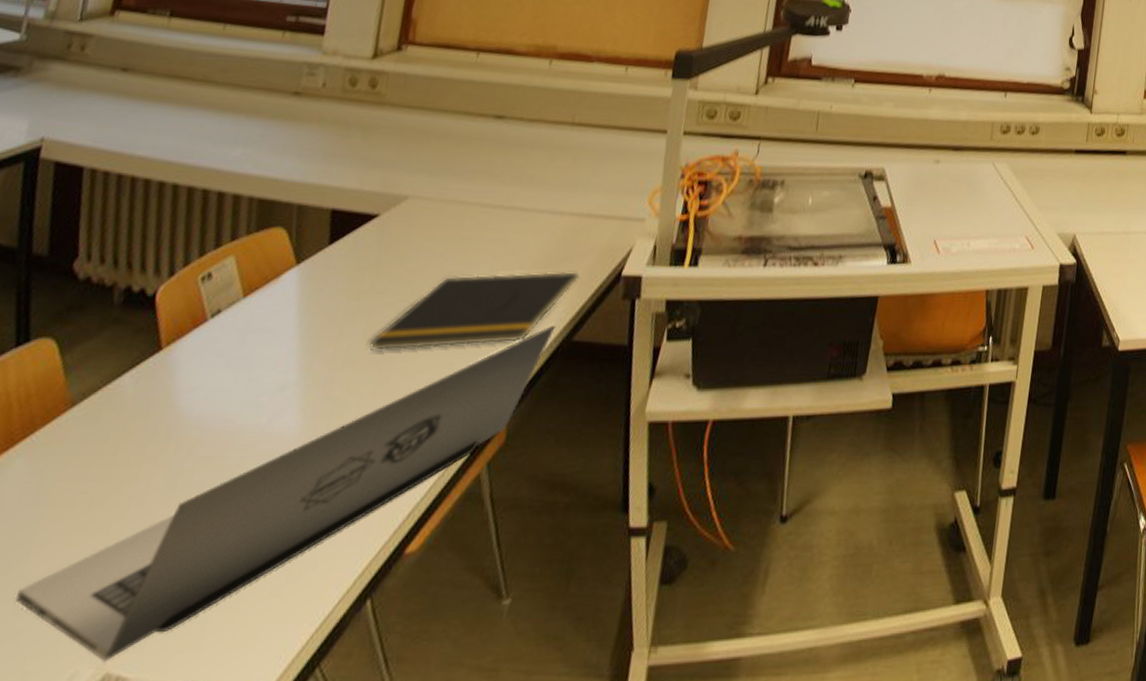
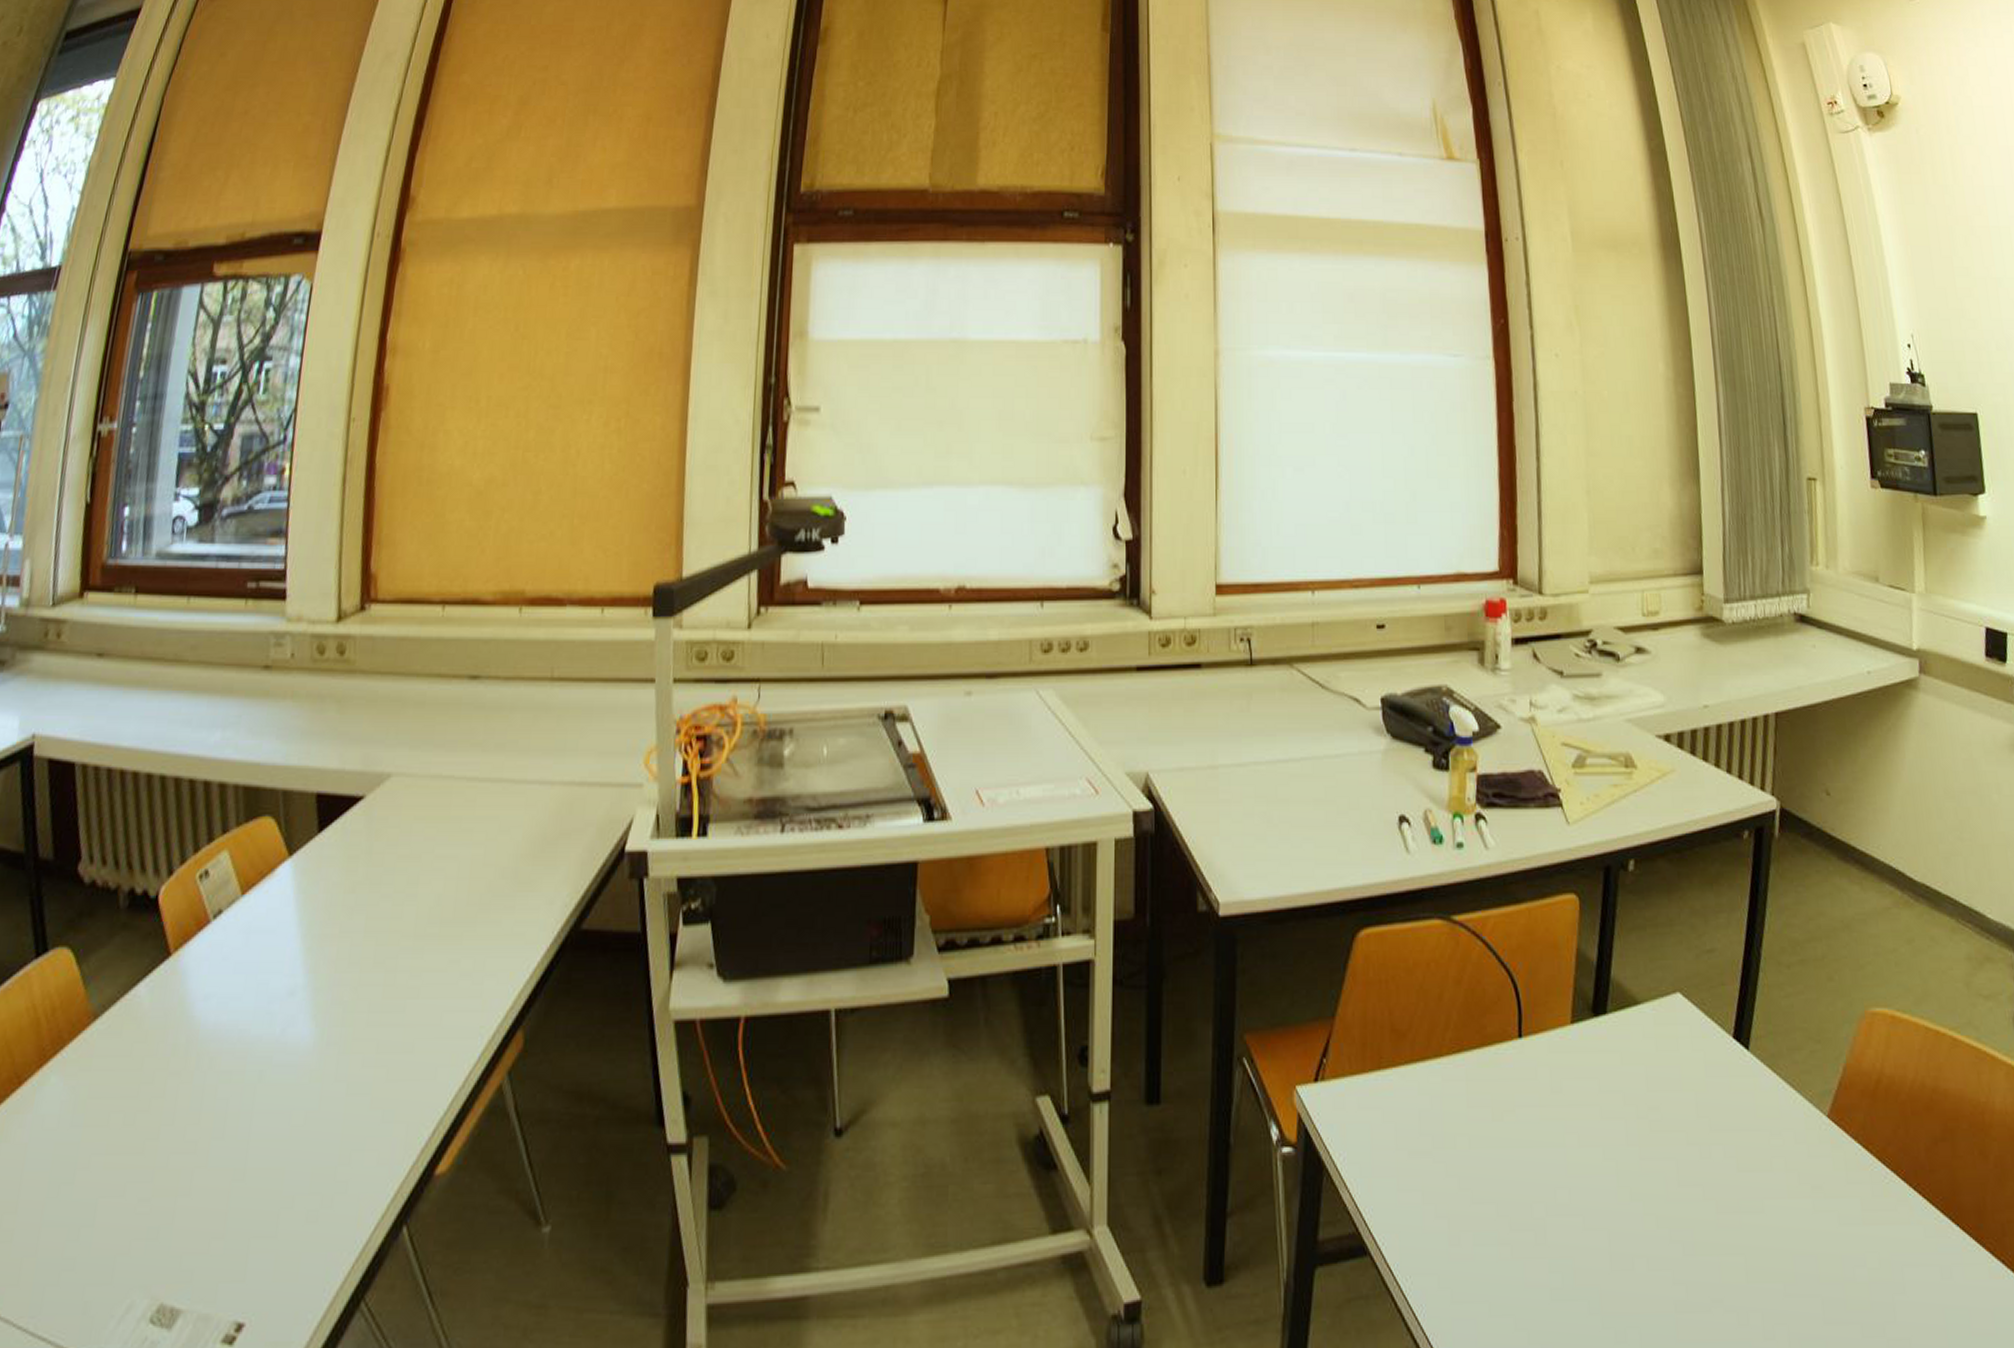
laptop: present [14,325,556,662] -> none [67,912,561,1292]
notepad: present [369,271,580,352] -> none [372,850,580,950]

